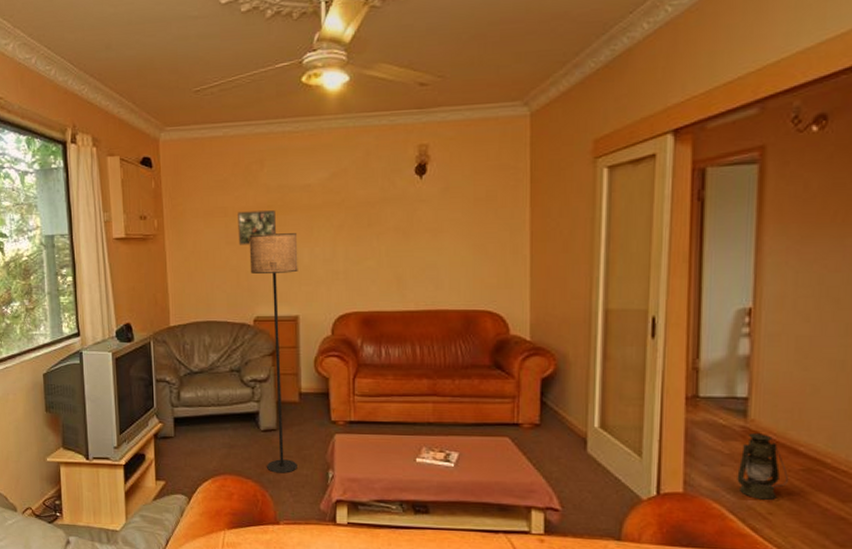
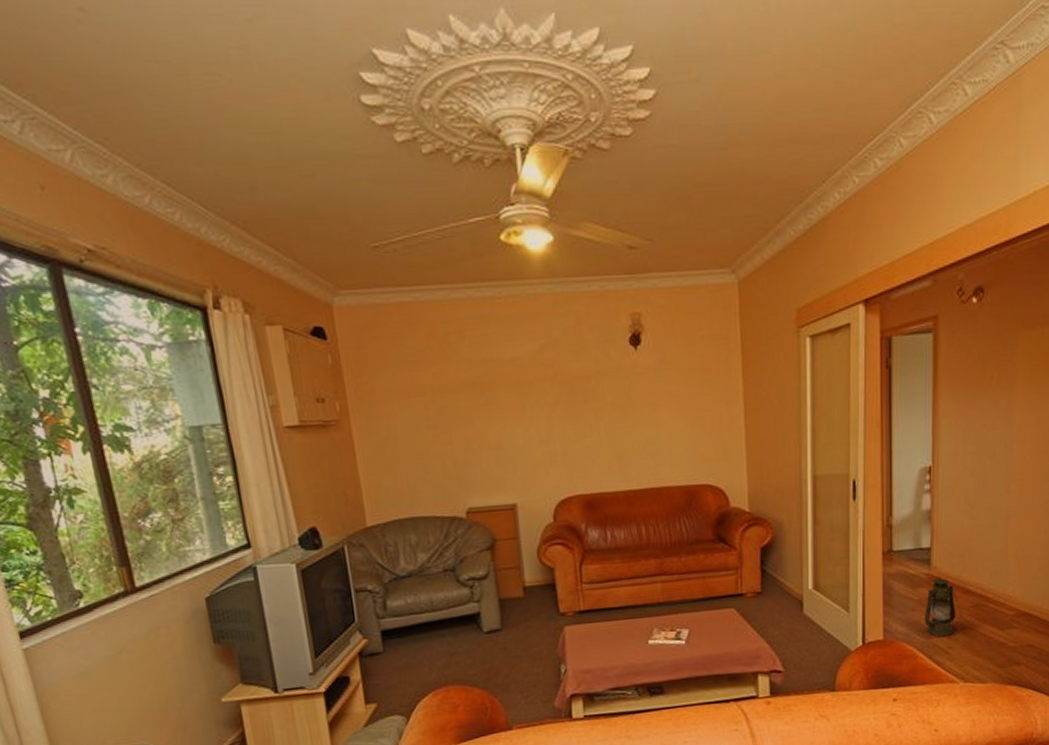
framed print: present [238,210,276,245] -> none [438,387,485,429]
floor lamp: present [249,233,298,474] -> none [453,412,527,676]

